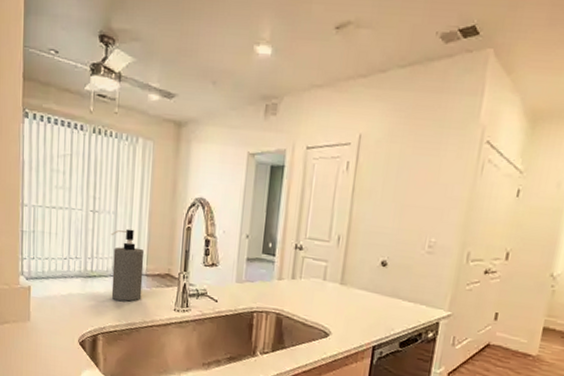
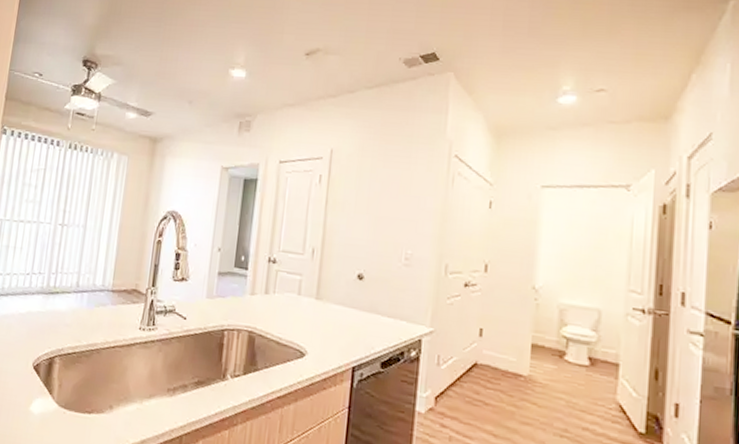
soap dispenser: present [111,229,145,302] -> none [73,242,112,320]

